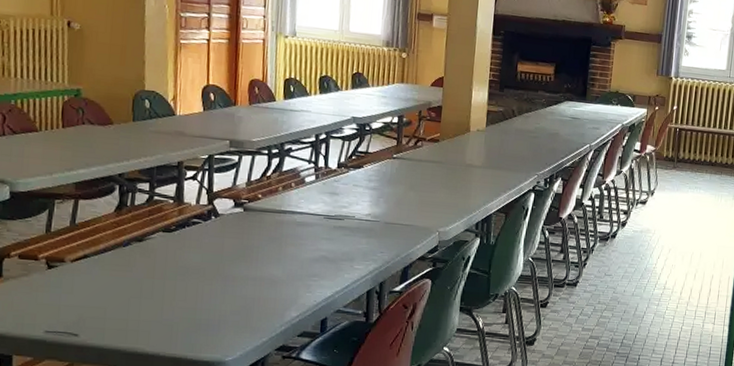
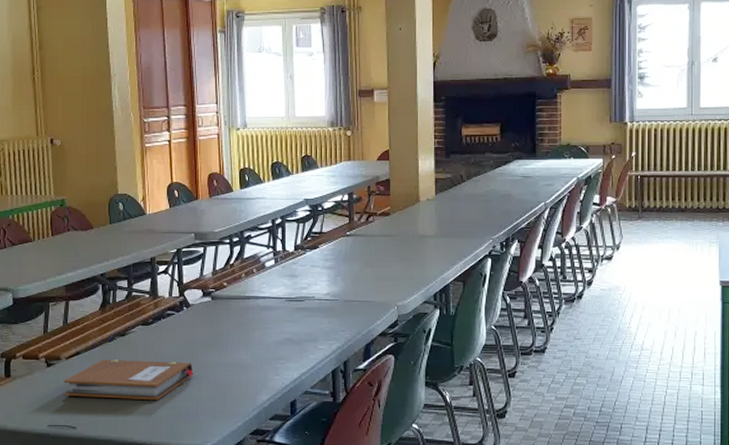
notebook: none [66,265,218,312] -> present [63,359,194,401]

